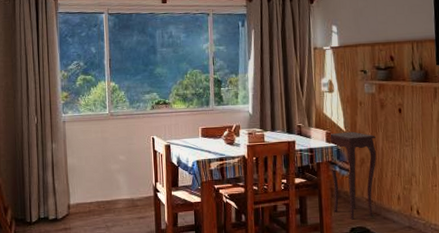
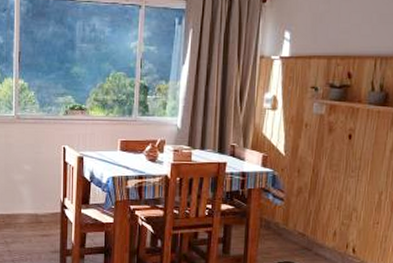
side table: present [328,131,377,220] -> none [261,156,318,254]

